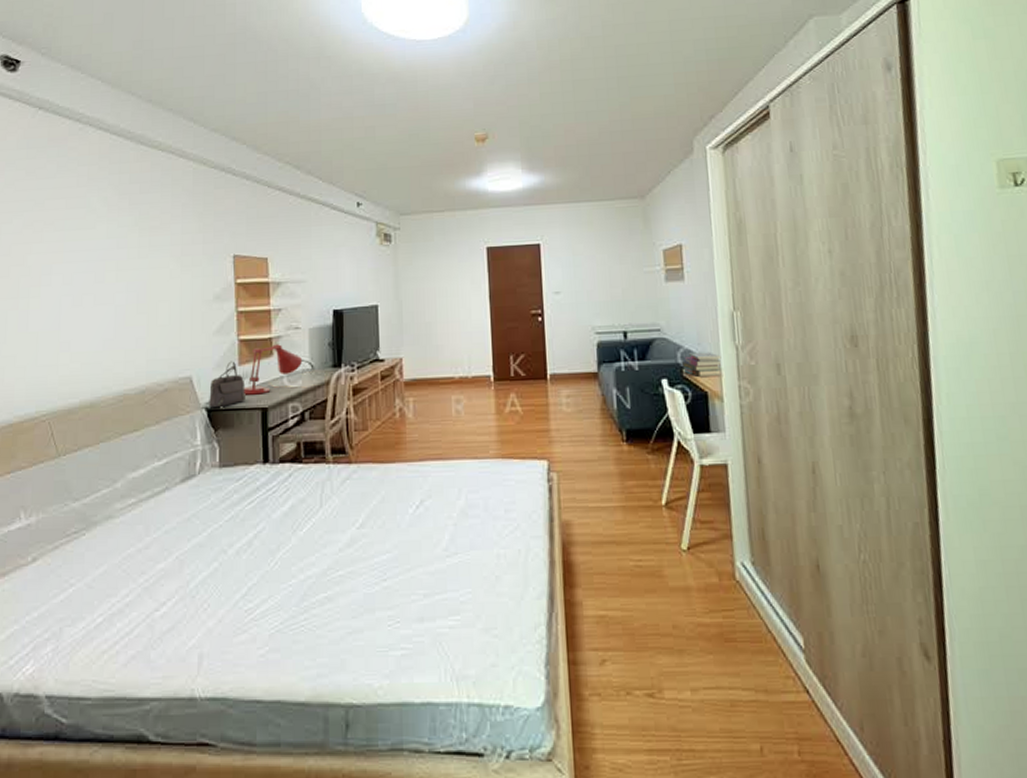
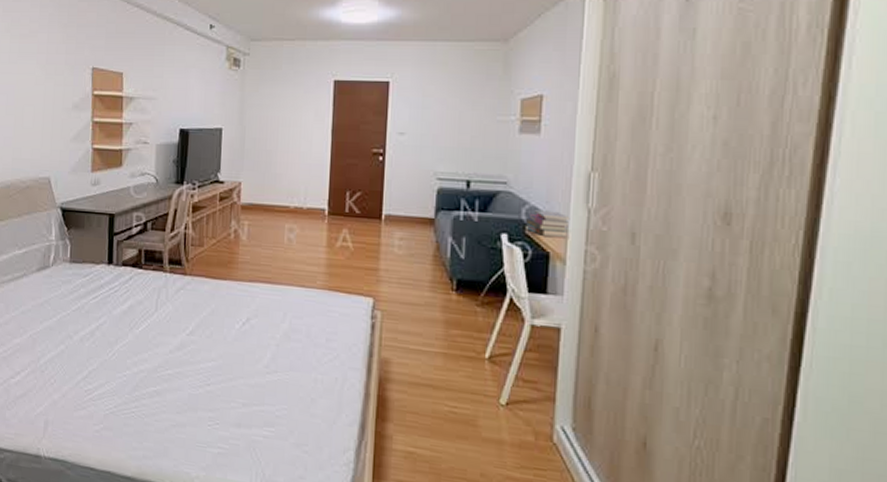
handbag: present [209,361,245,409] -> none [63,167,96,209]
desk lamp: present [244,344,303,395] -> none [95,156,149,201]

